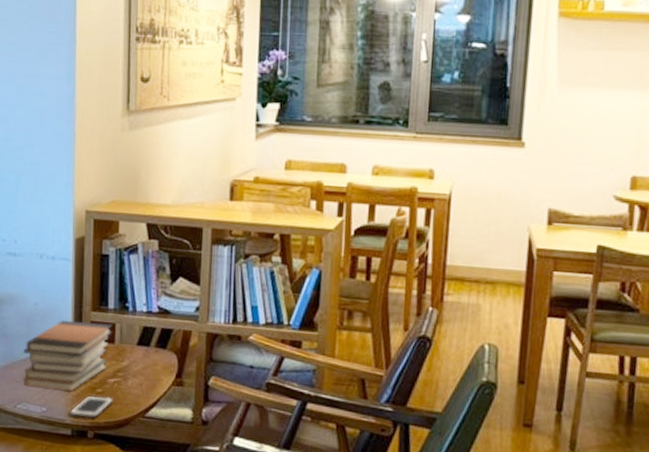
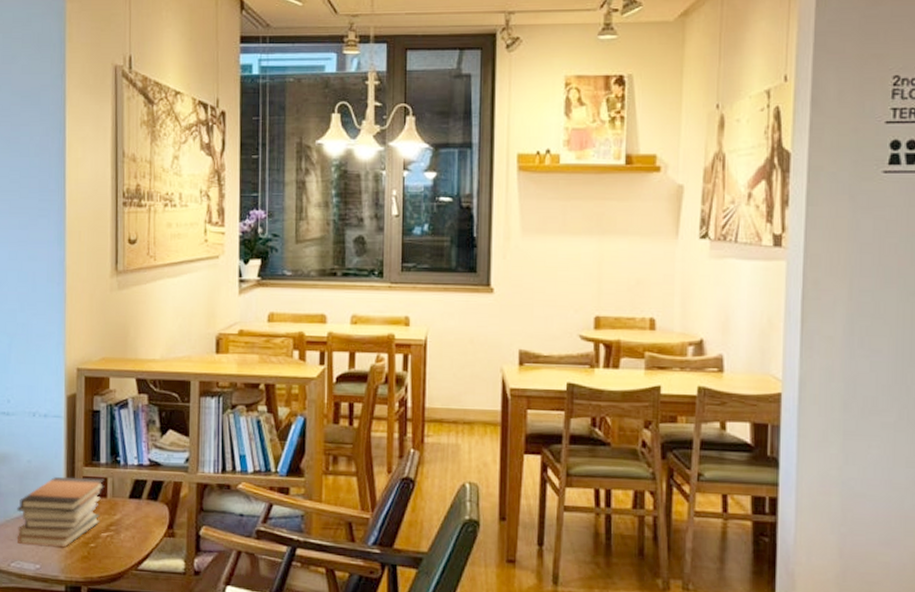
cell phone: present [70,395,113,419] -> none [64,550,106,574]

